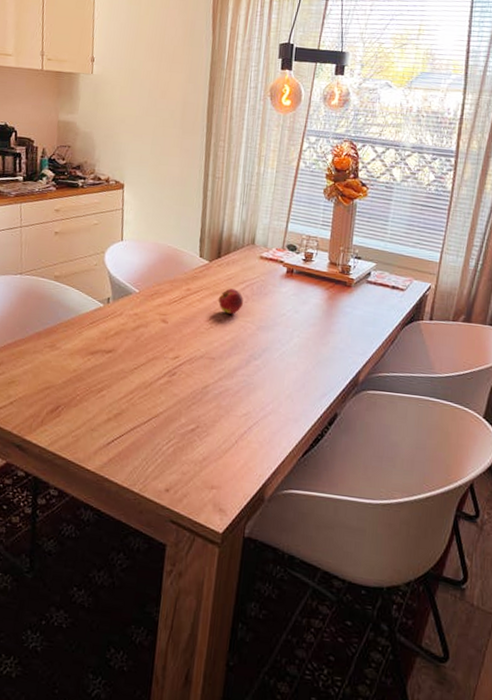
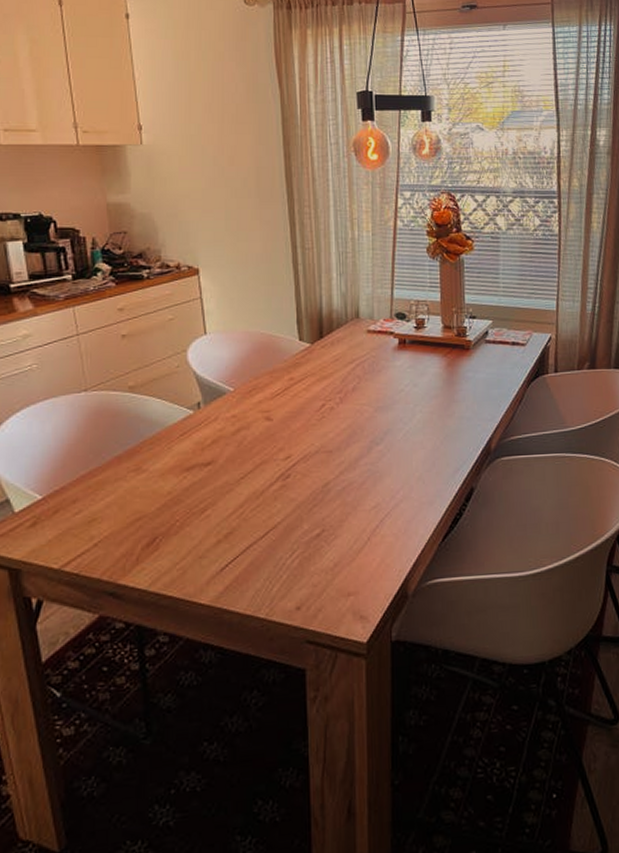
apple: present [218,288,244,314] -> none [326,370,356,399]

